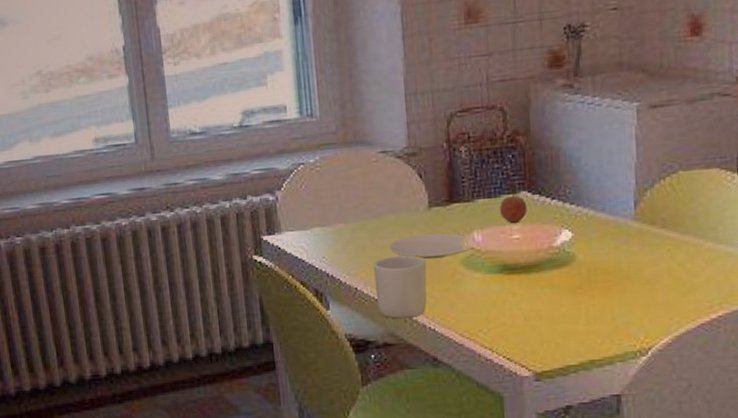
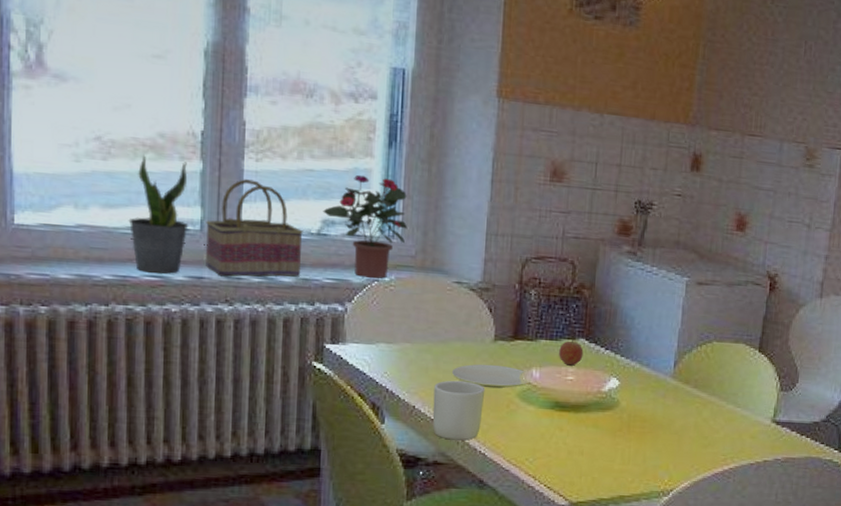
potted plant: none [74,79,125,192] -> present [128,154,189,274]
basket: none [139,84,229,184] -> present [206,179,303,277]
potted flower: none [241,56,325,163] -> present [323,174,408,278]

